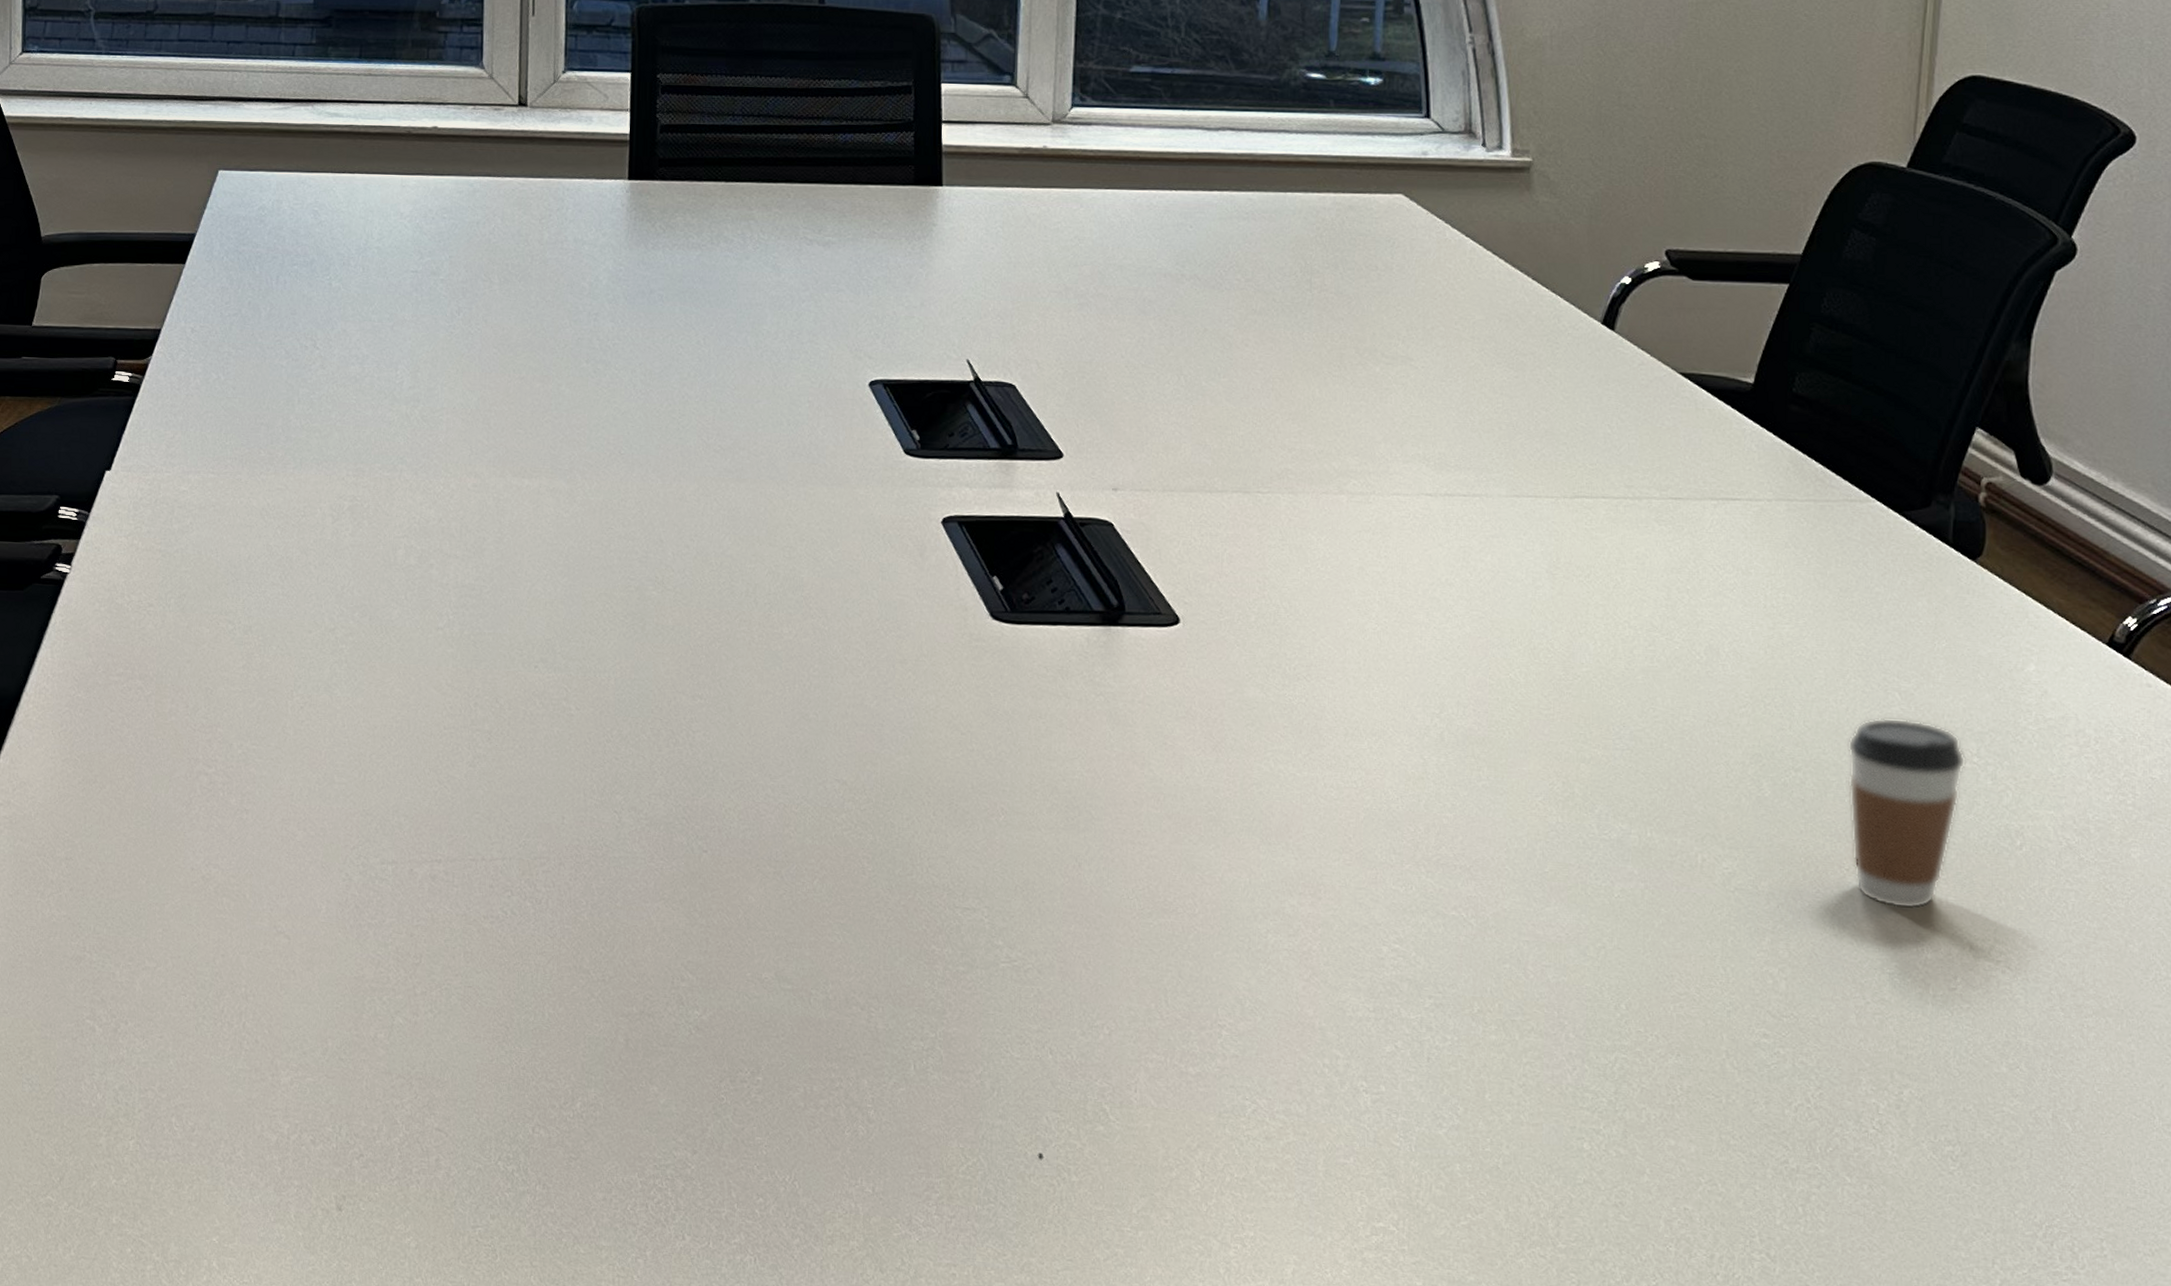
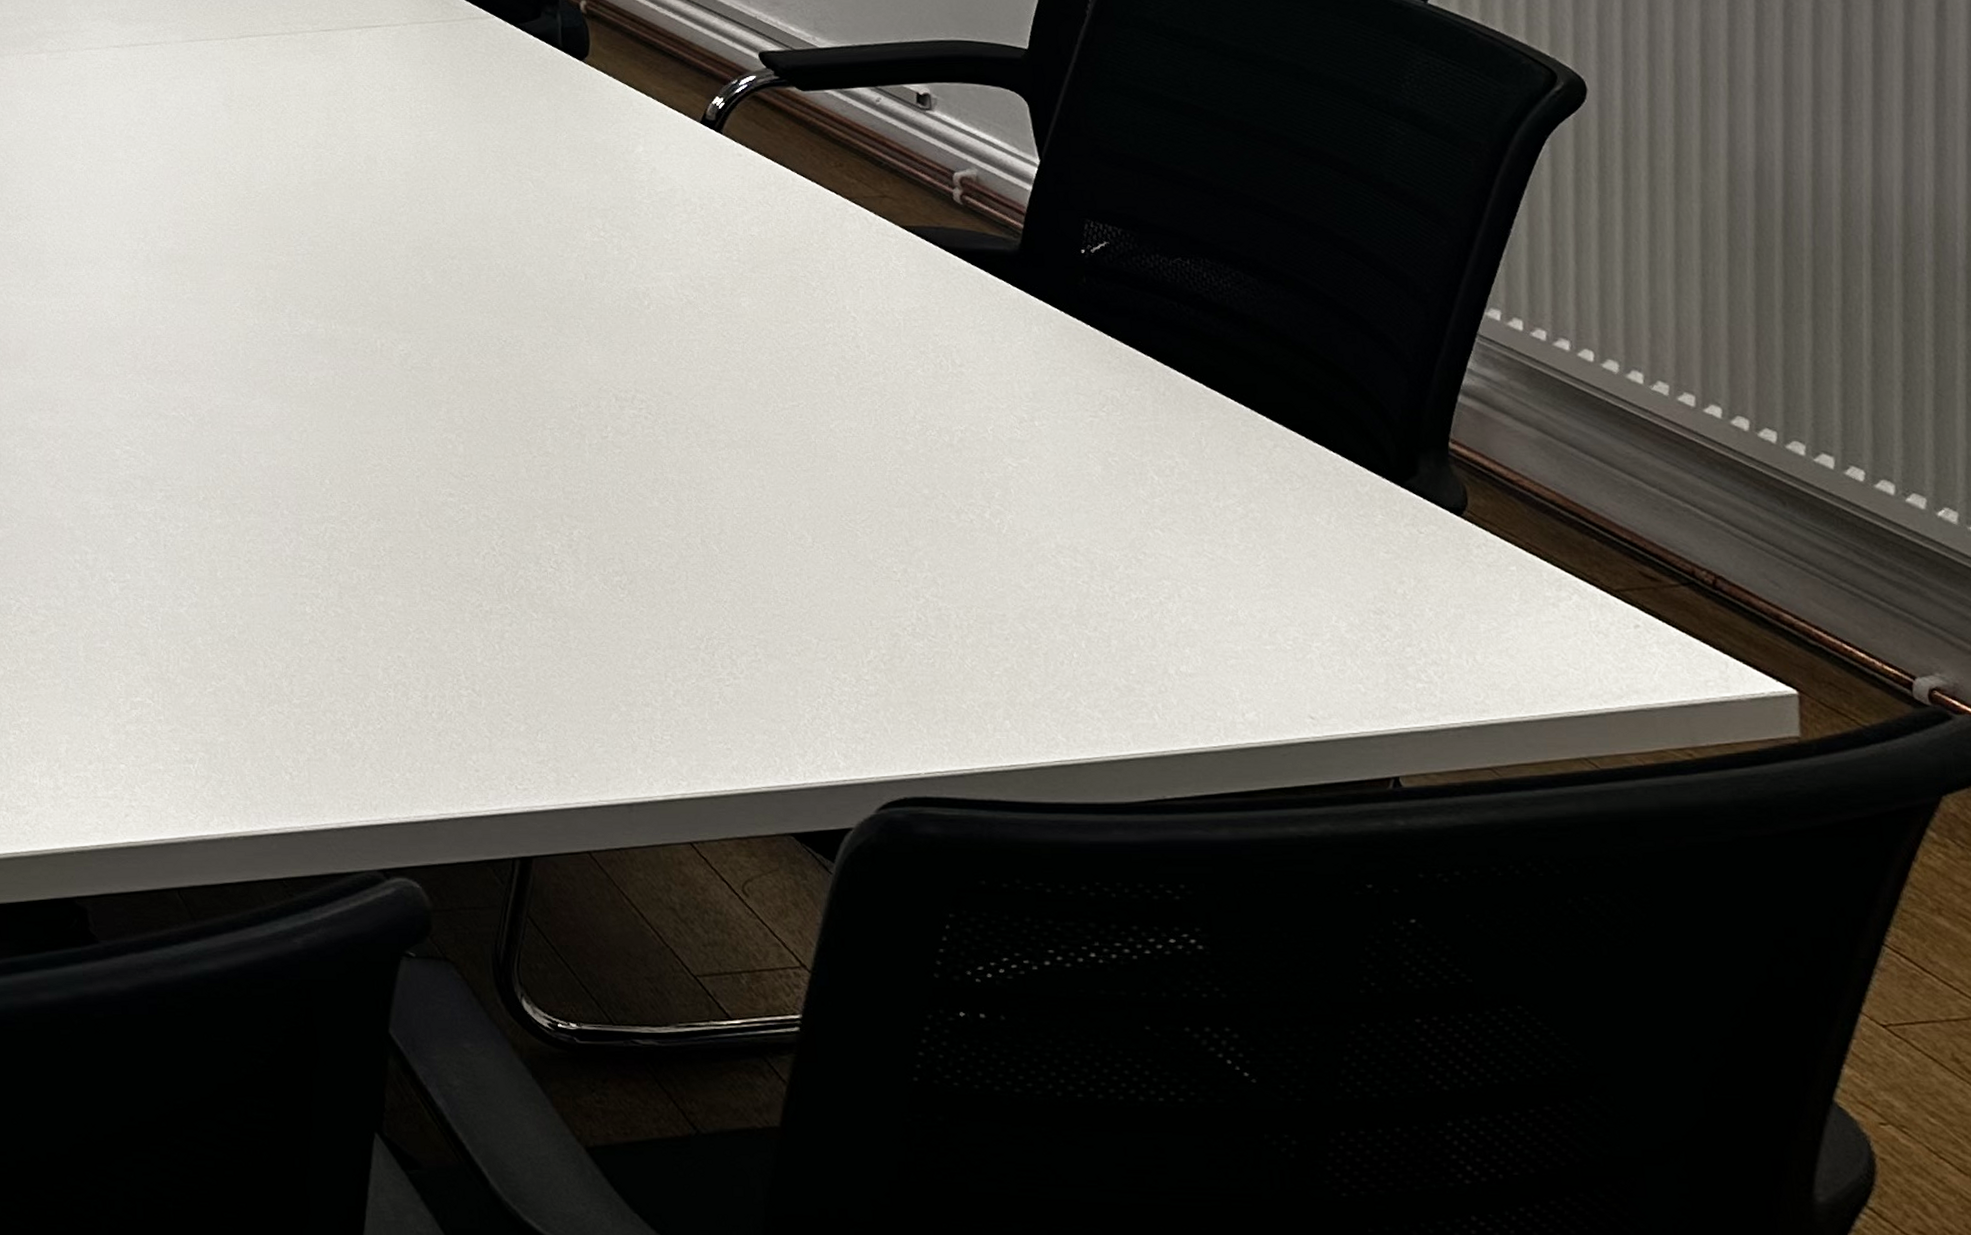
coffee cup: present [1847,717,1966,910] -> none [493,204,594,371]

